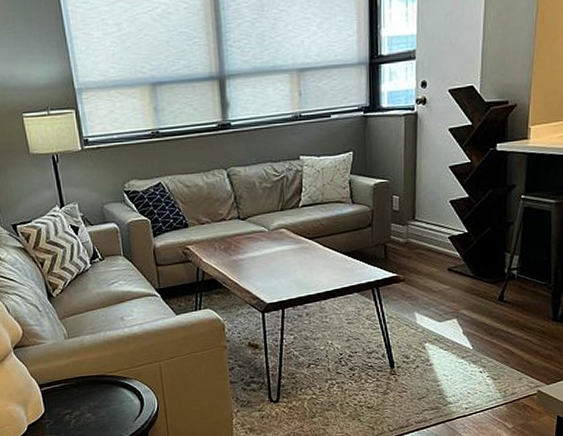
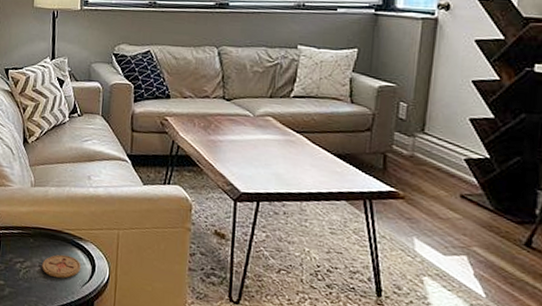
coaster: none [91,396,130,419] -> present [42,254,82,278]

